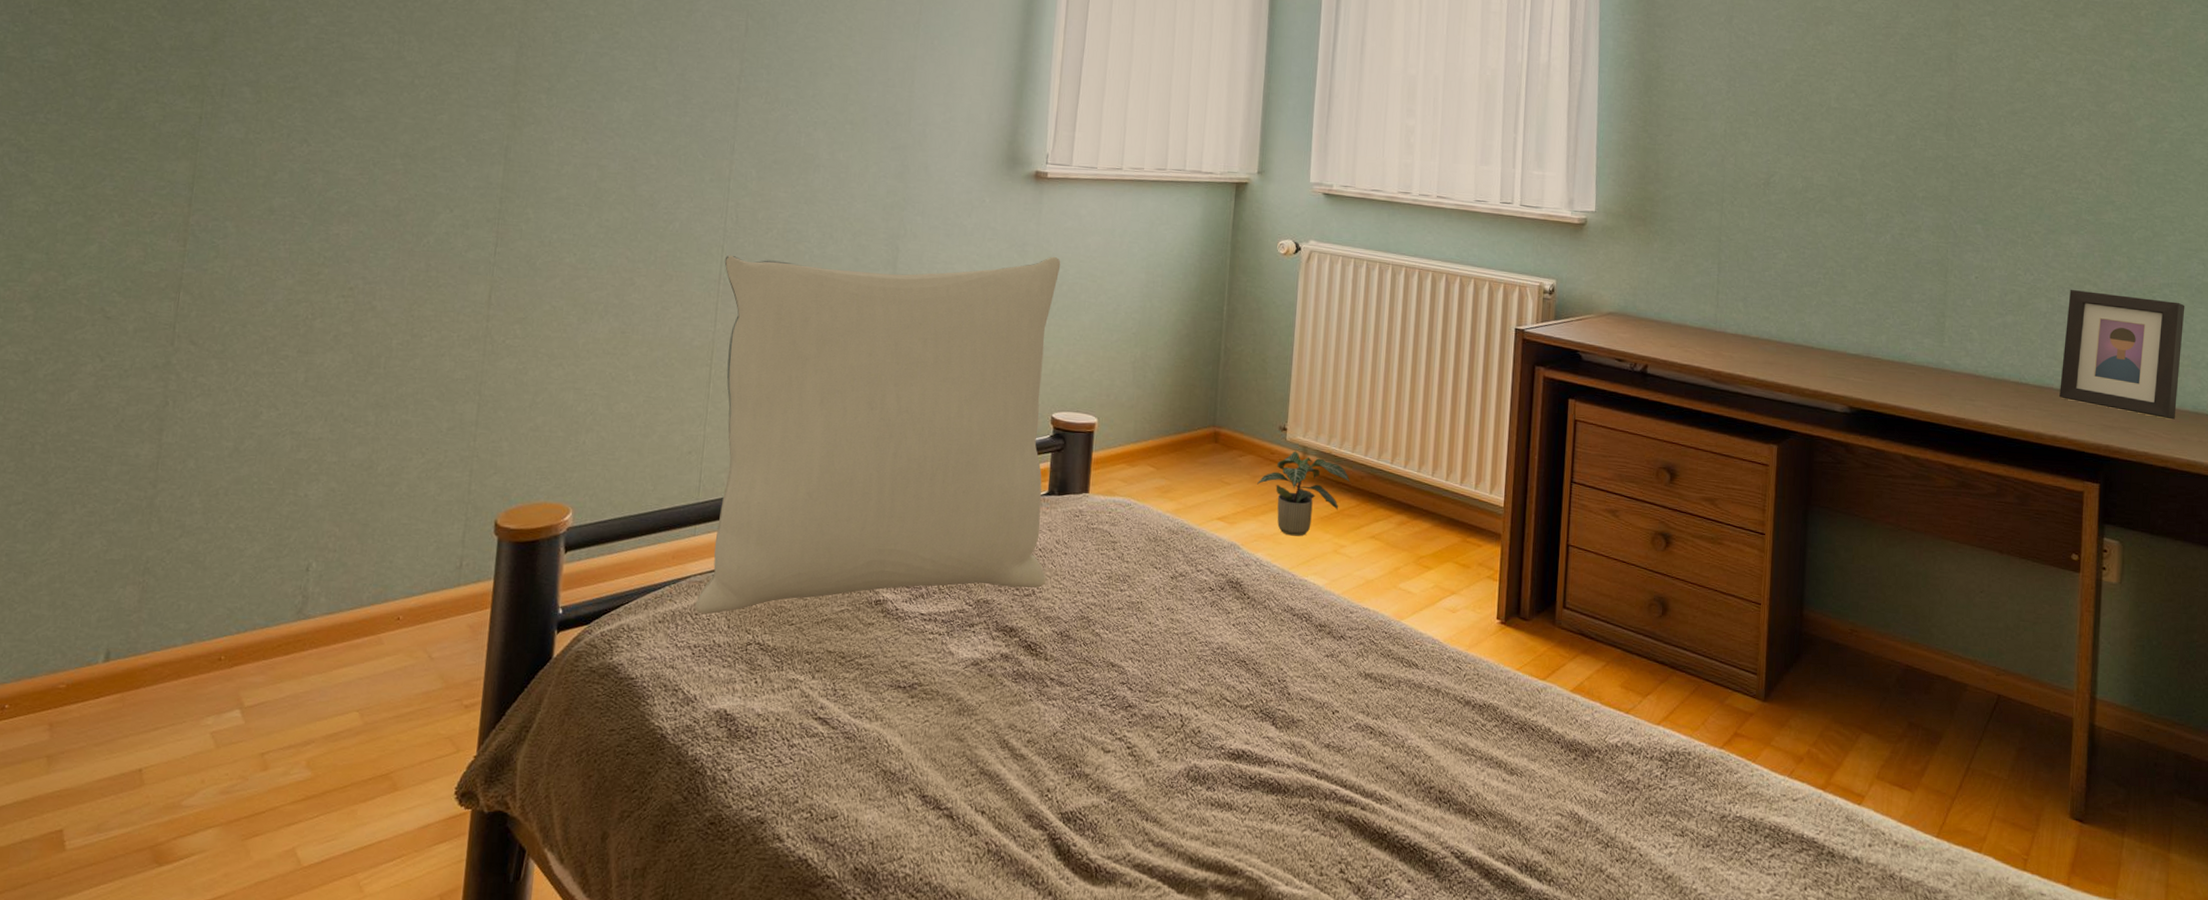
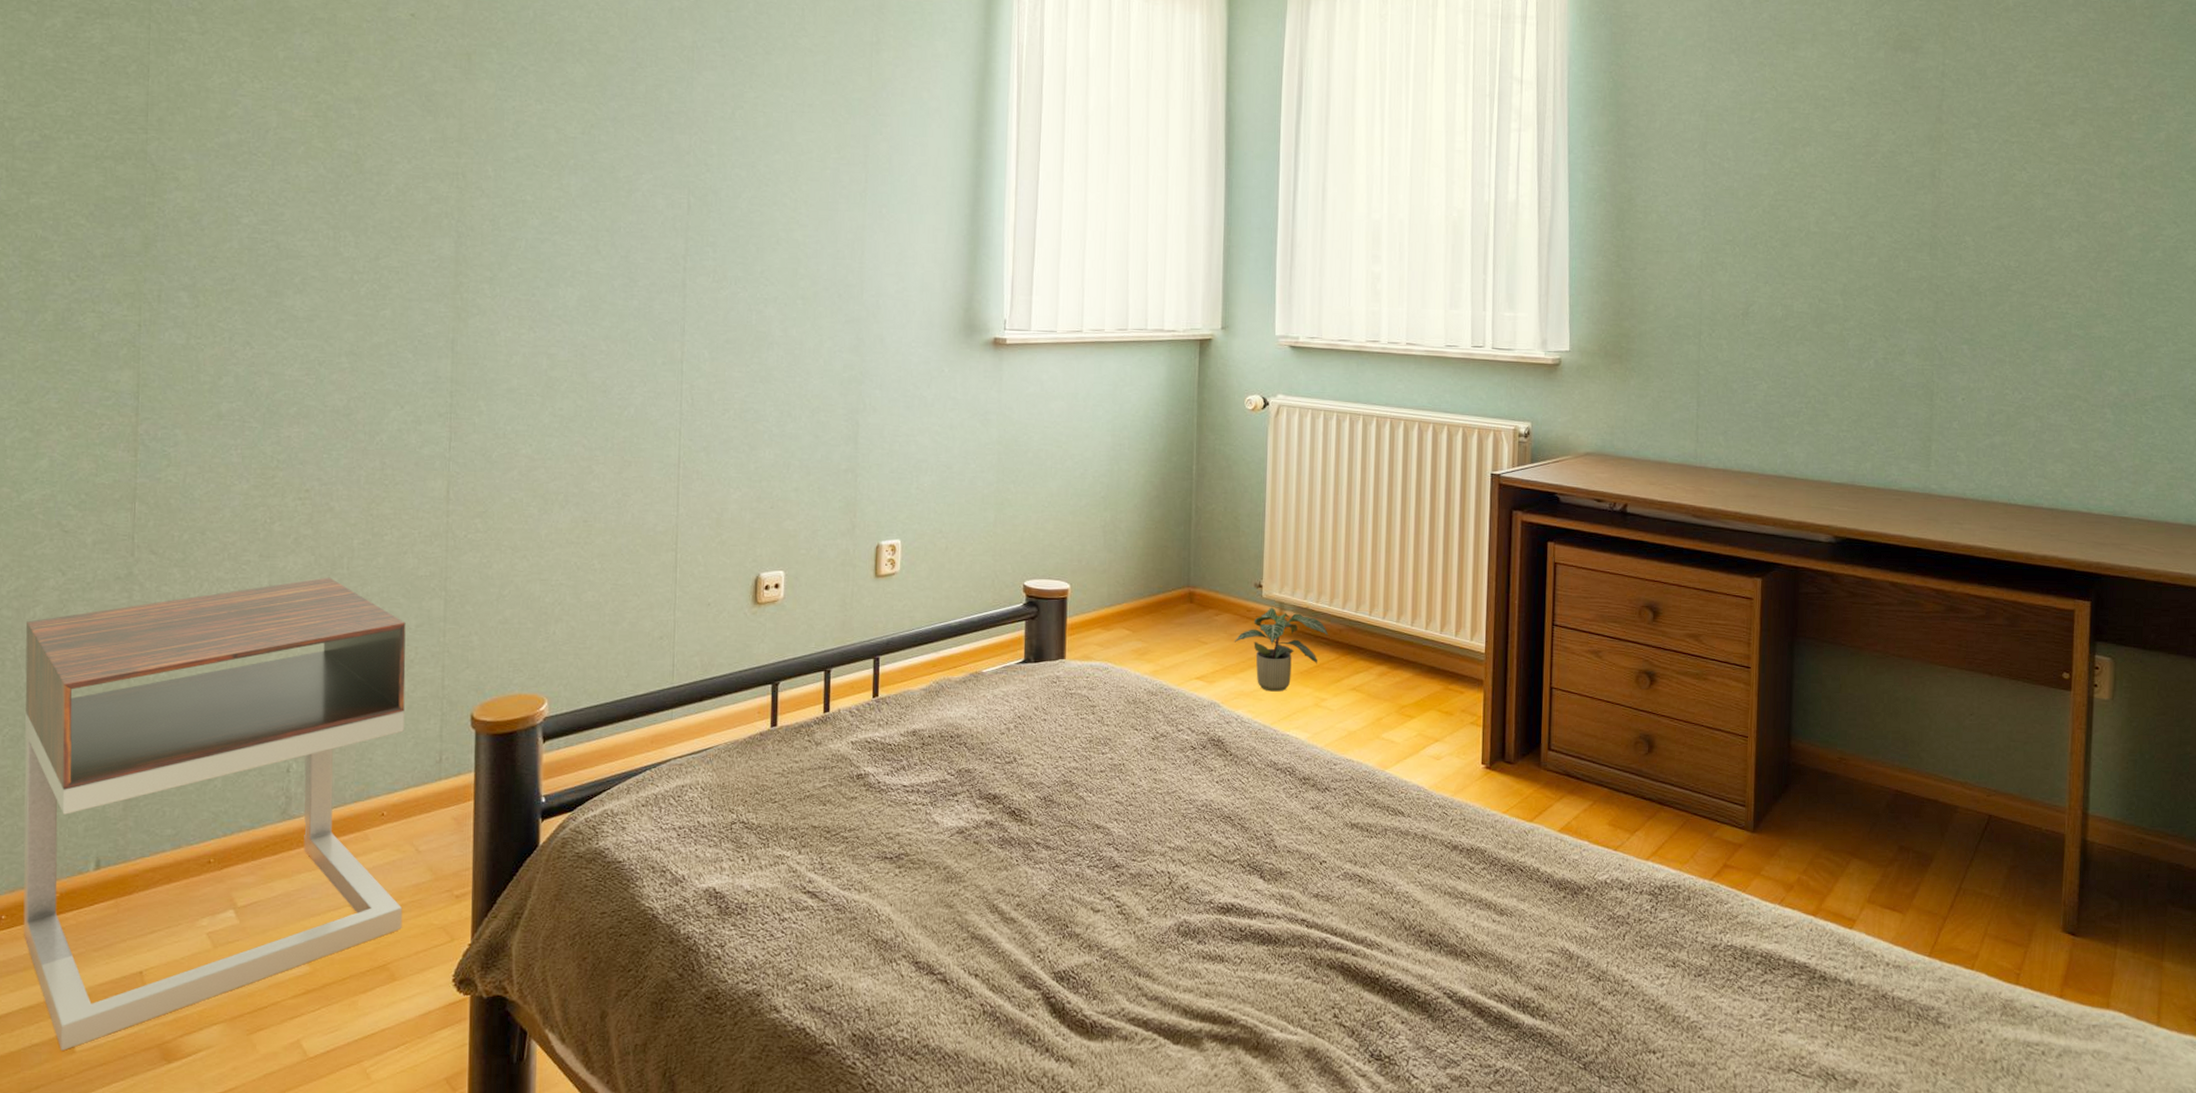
nightstand: none [25,375,437,848] -> present [23,577,406,1051]
pillow: present [694,254,1061,615] -> none [677,423,1027,796]
picture frame: present [2059,289,2185,420] -> none [2049,406,2179,534]

